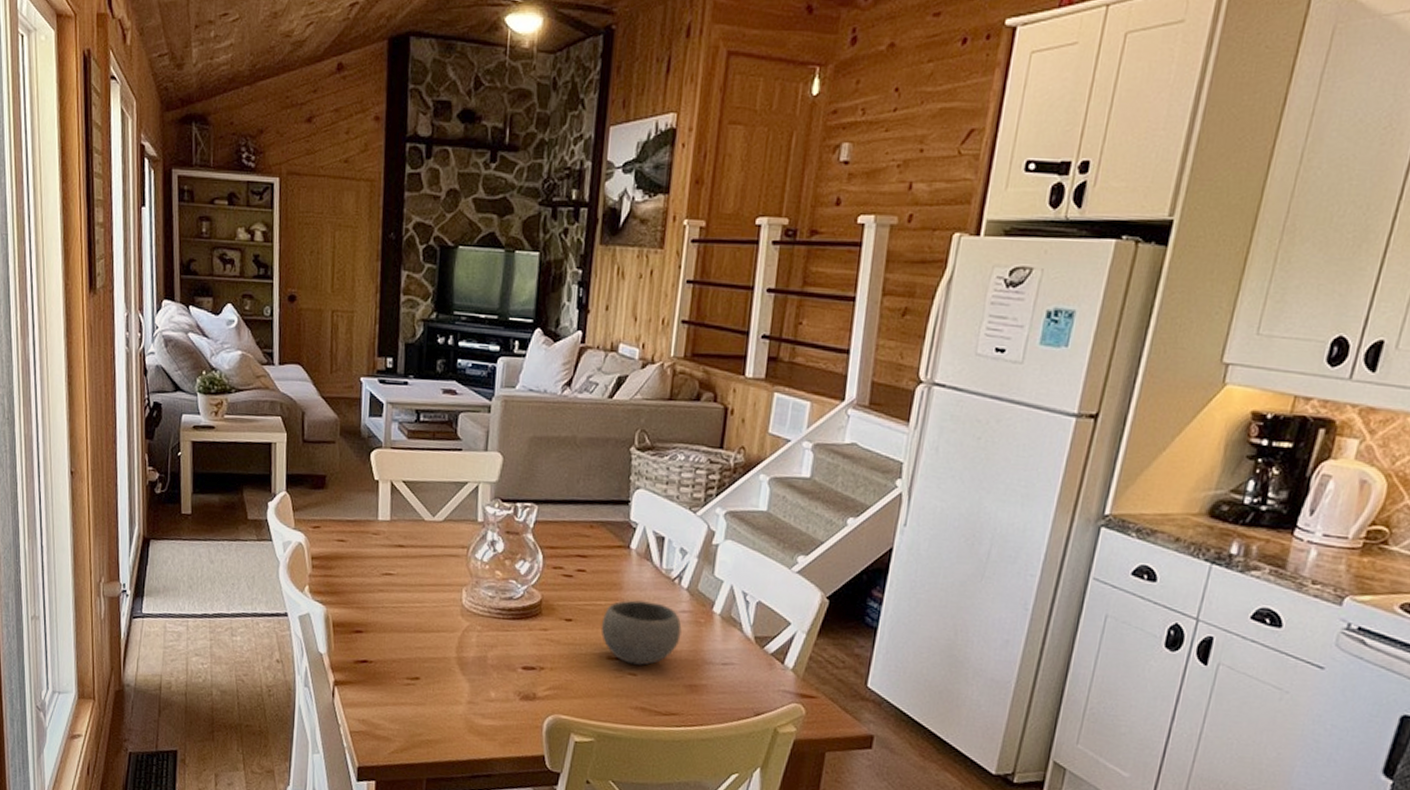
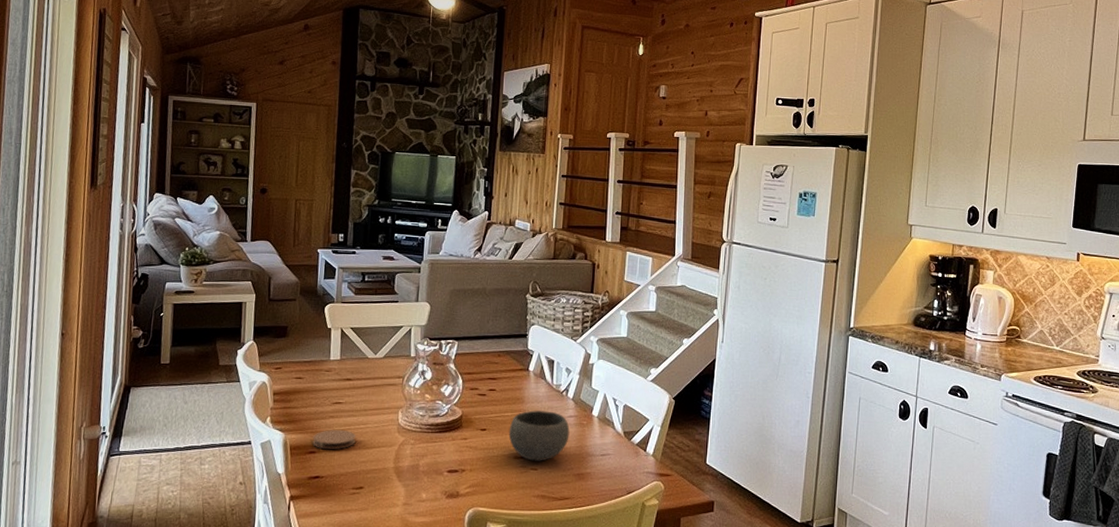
coaster: none [359,606,411,631] -> present [312,429,356,449]

